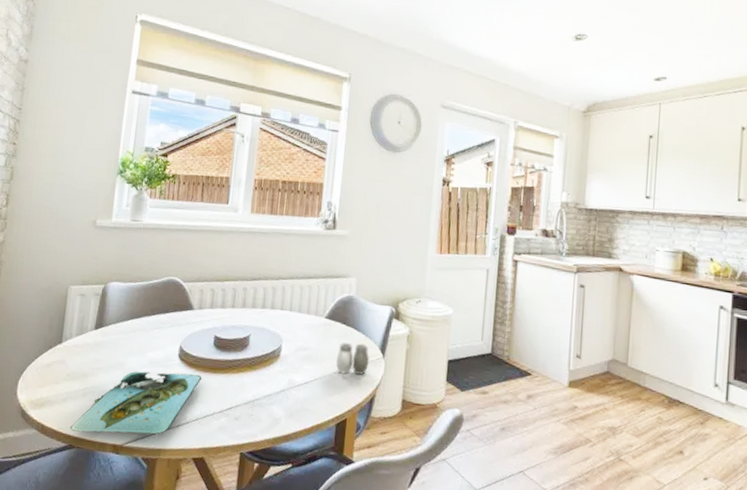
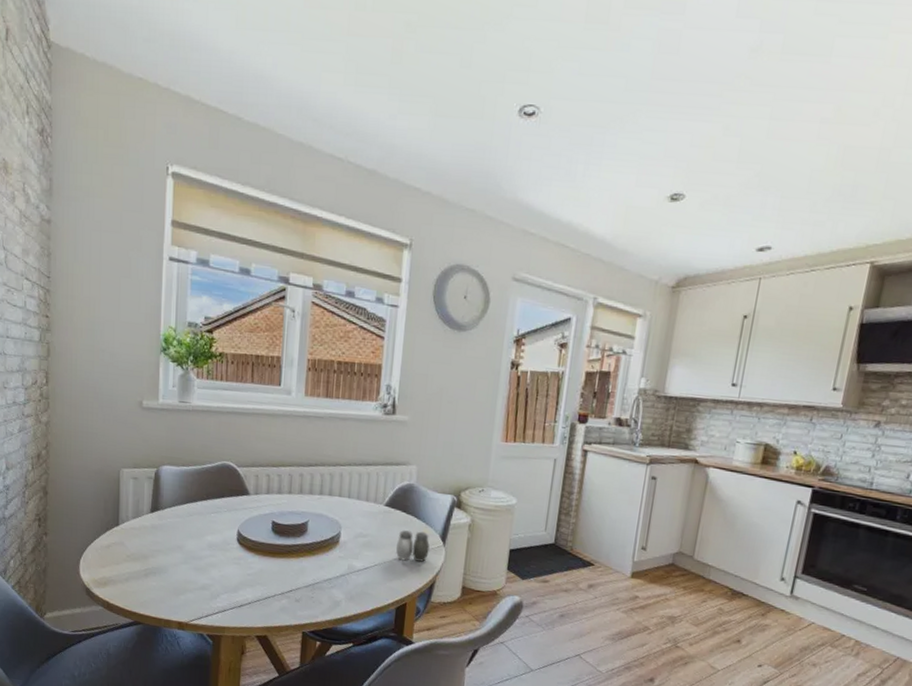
platter: present [70,371,202,434] -> none [135,553,262,613]

